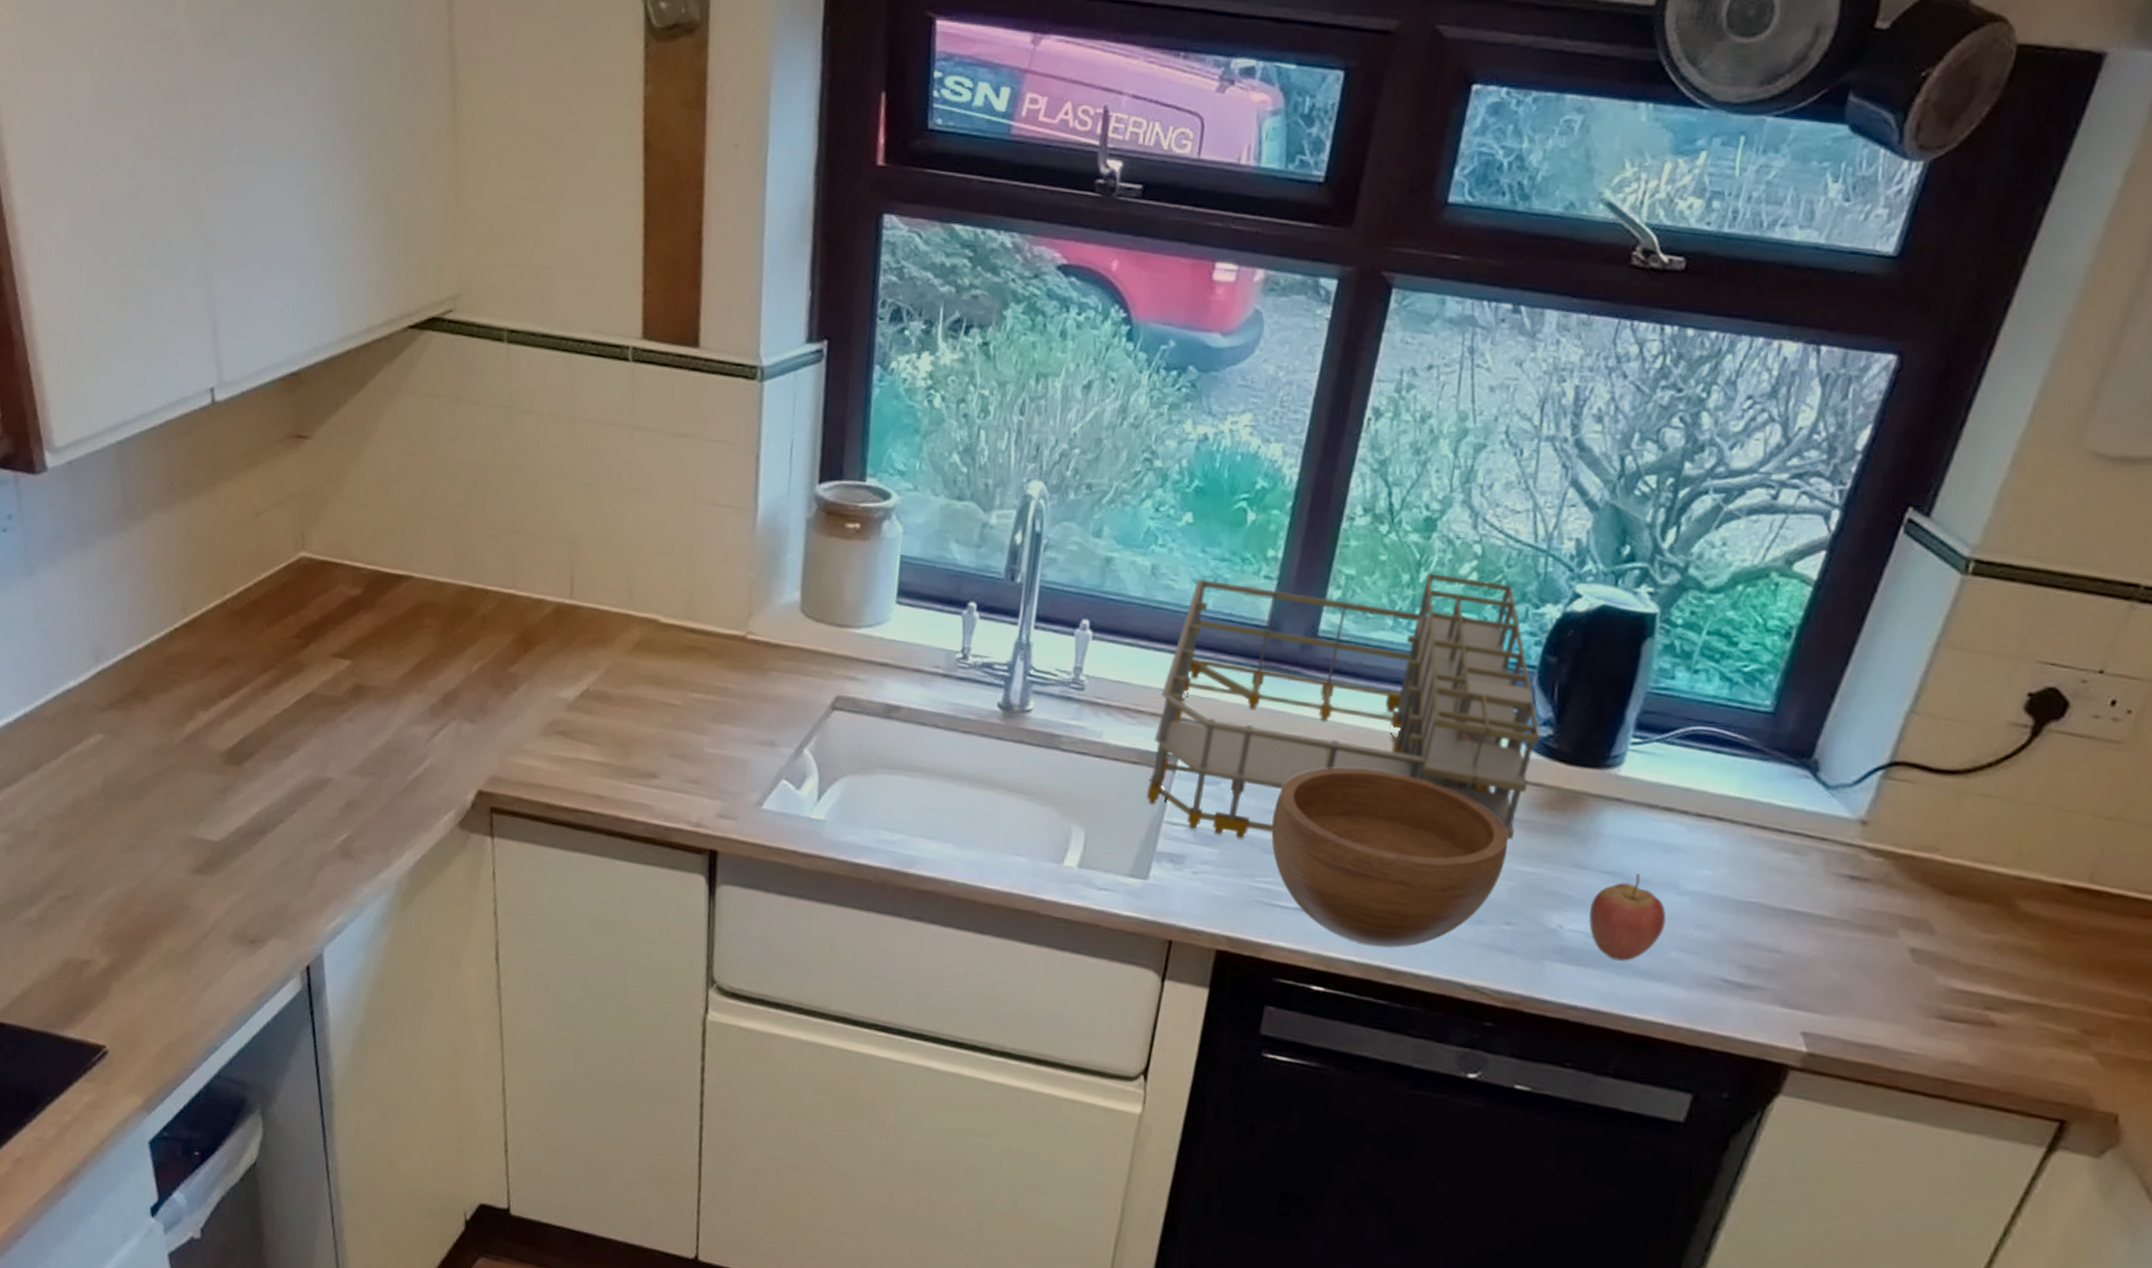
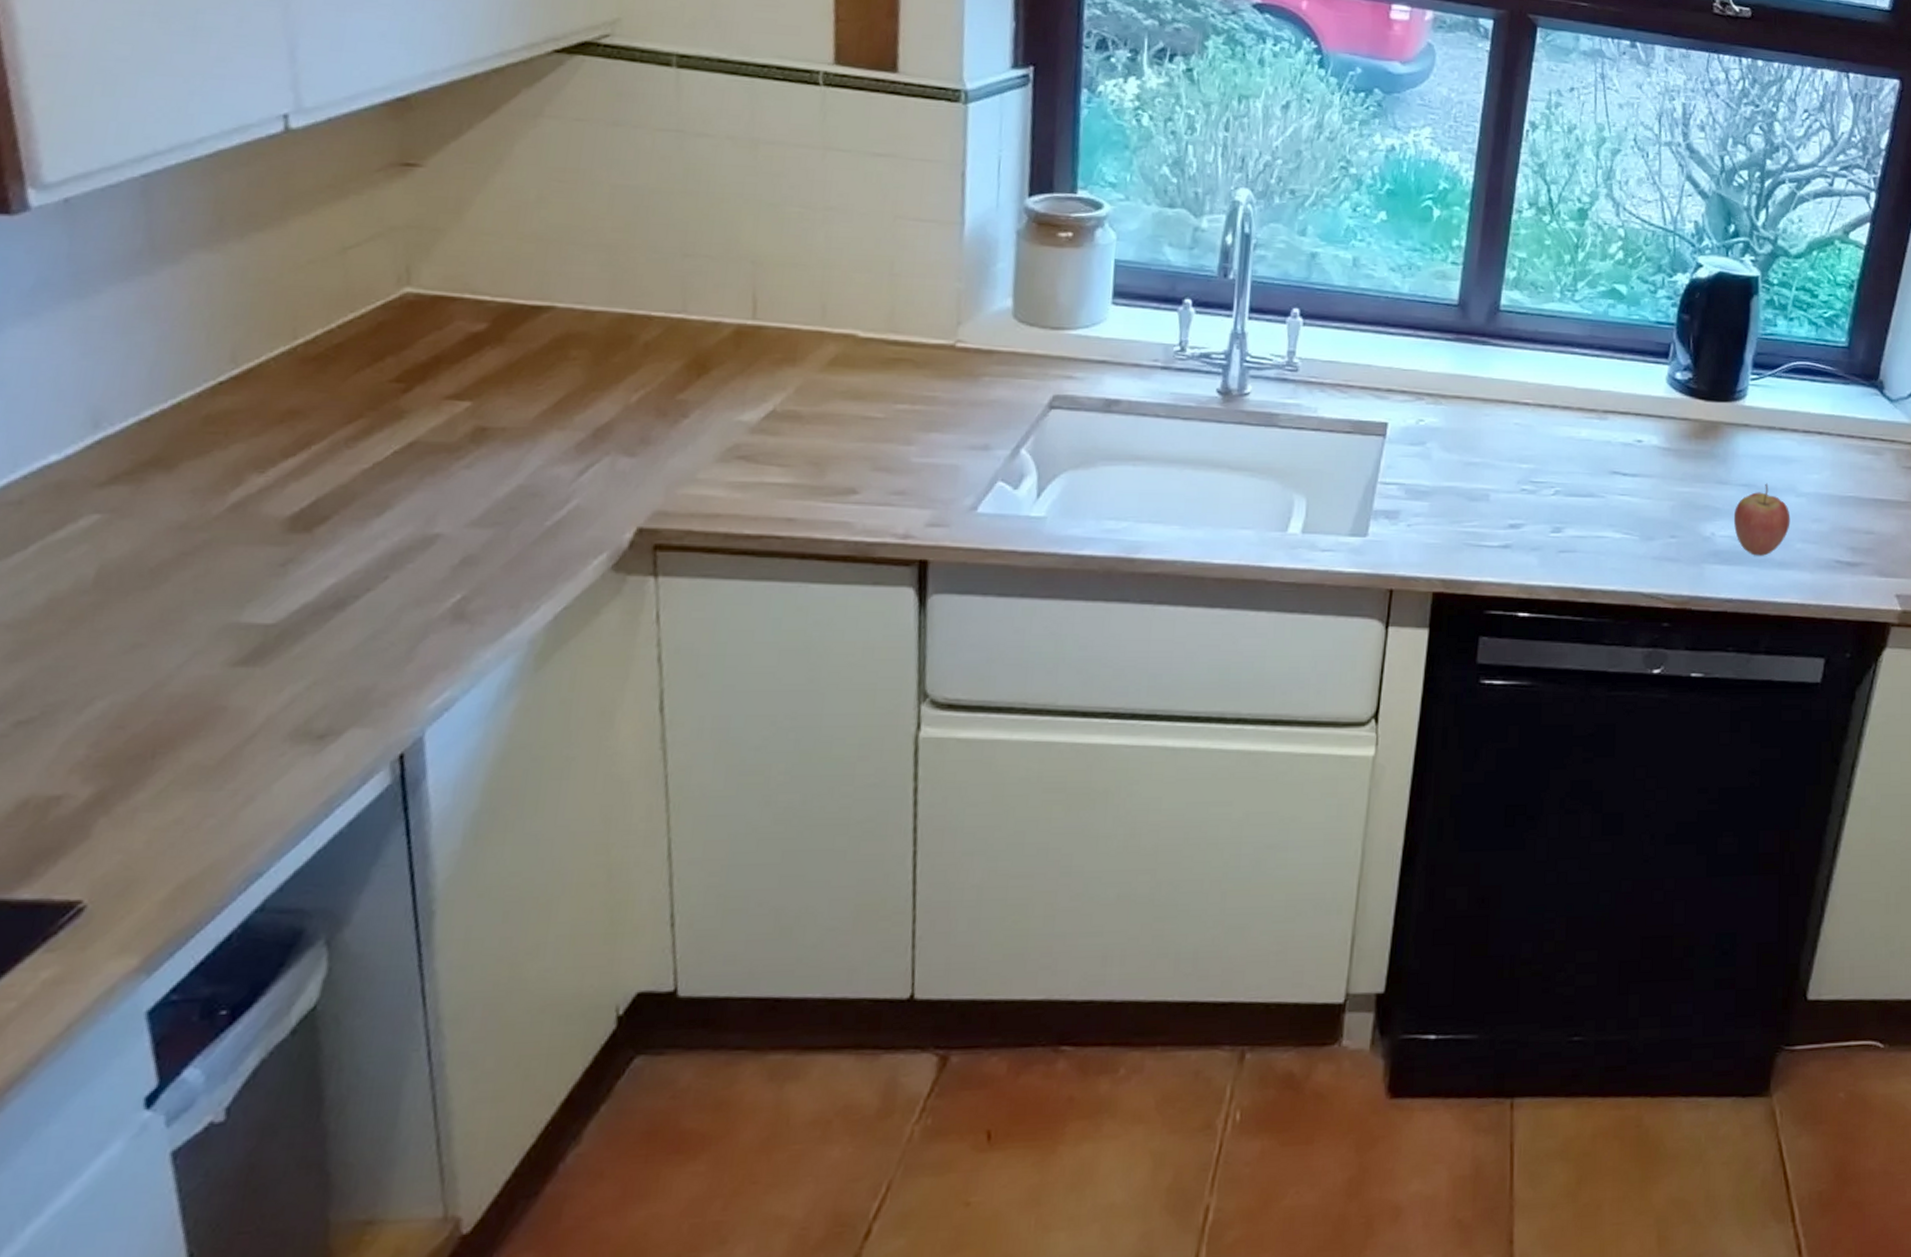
dish rack: present [1146,572,1541,840] -> none [1360,253,1684,491]
bowl: present [1271,766,1508,948] -> none [1473,419,1666,571]

